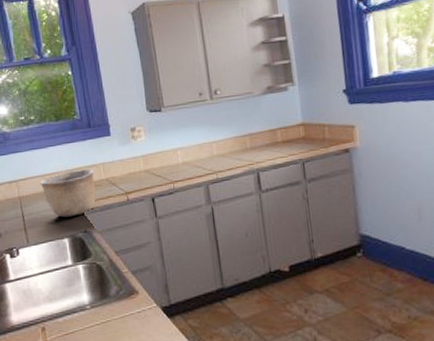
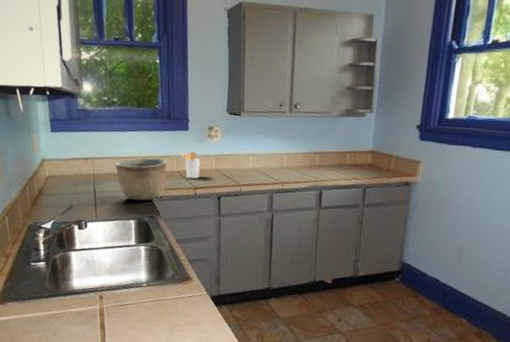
utensil holder: none [103,155,129,184] -> present [178,151,200,179]

